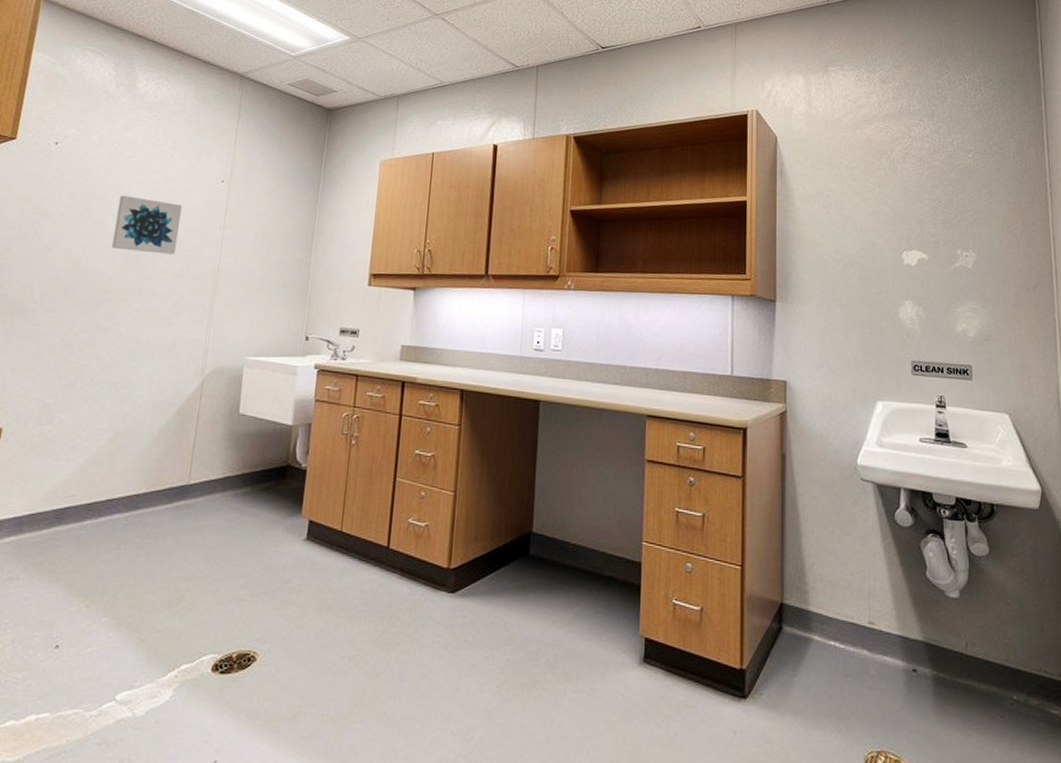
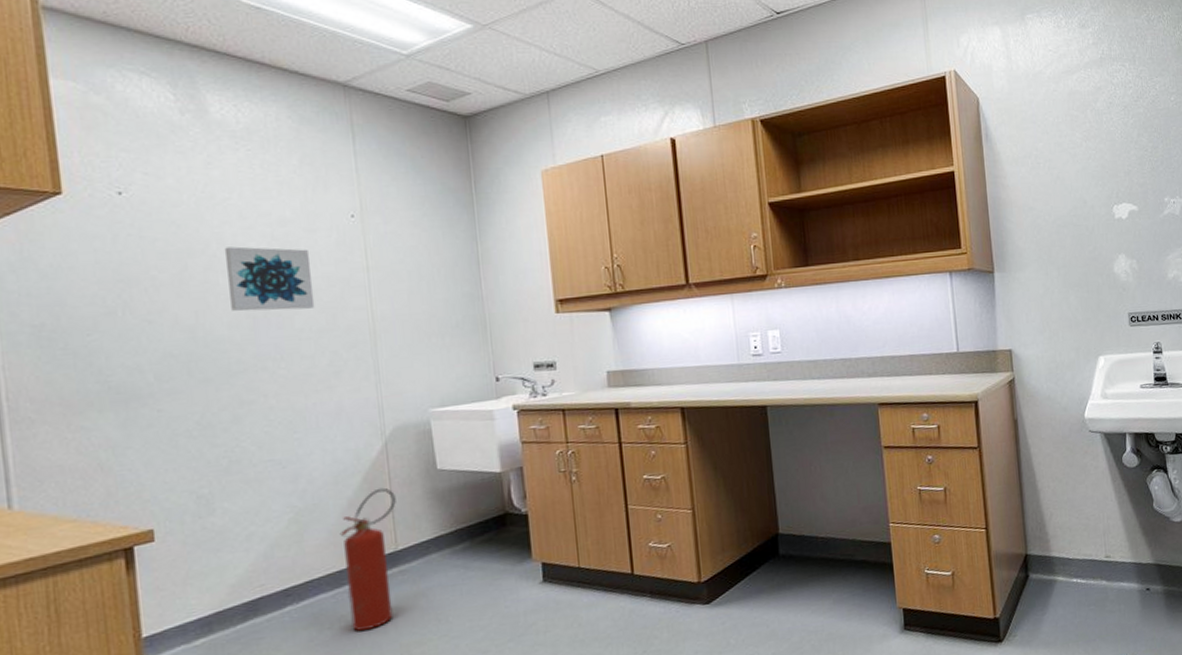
fire extinguisher: none [134,422,200,556] -> present [339,487,396,631]

